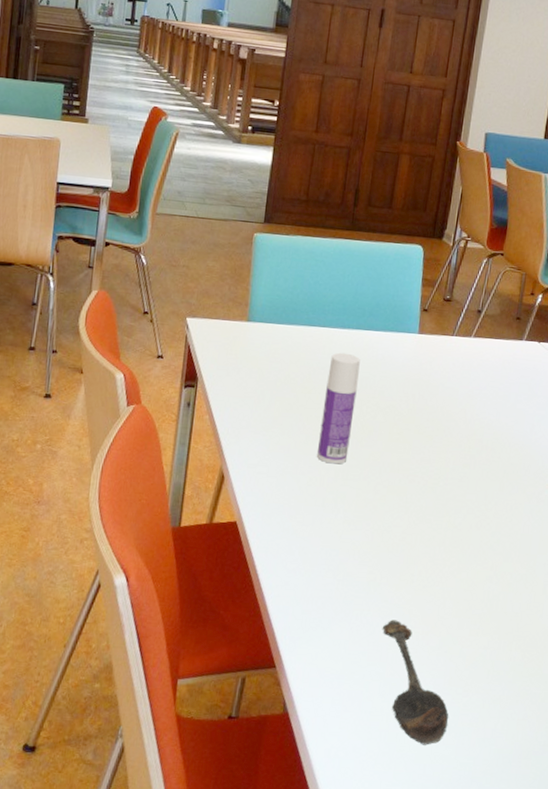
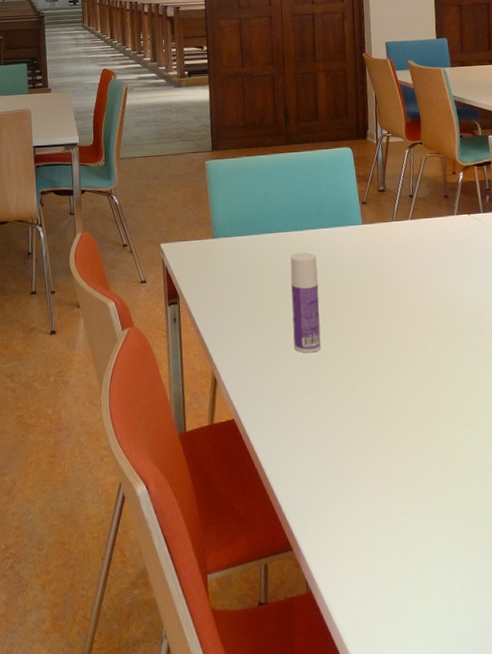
spoon: present [383,620,449,746] -> none [382,488,459,605]

